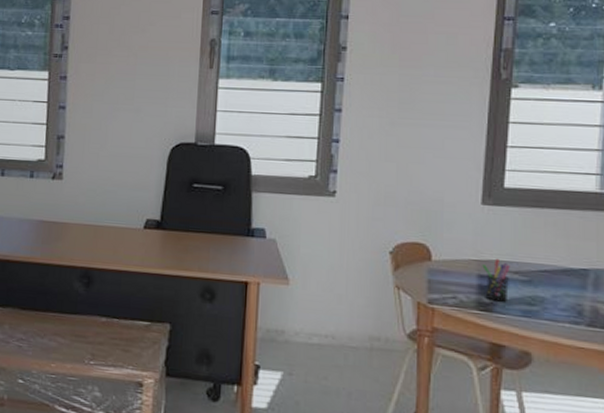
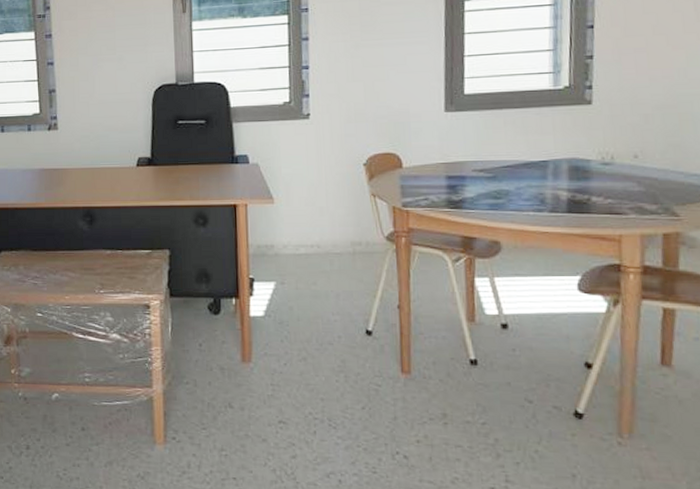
pen holder: present [482,258,510,302] -> none [449,159,476,198]

